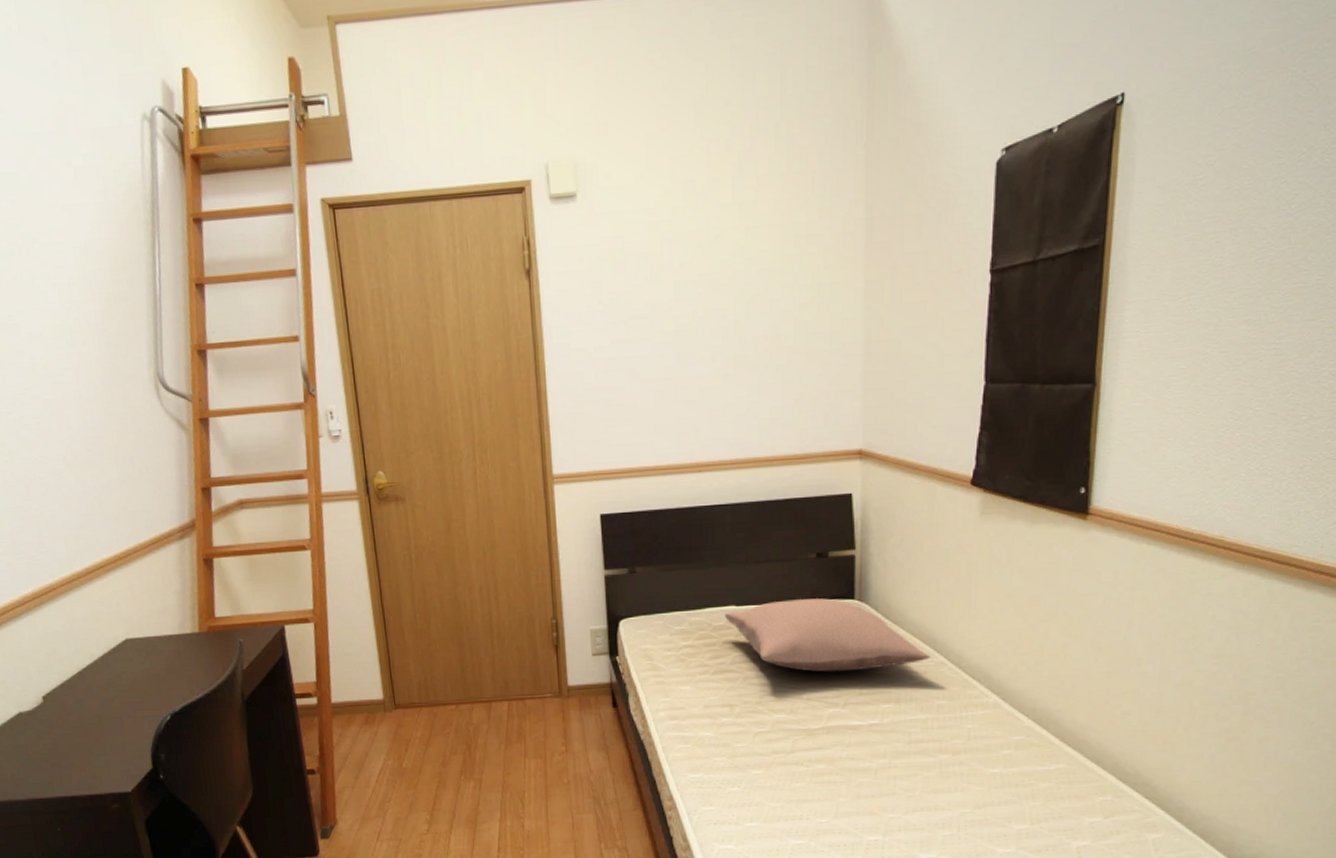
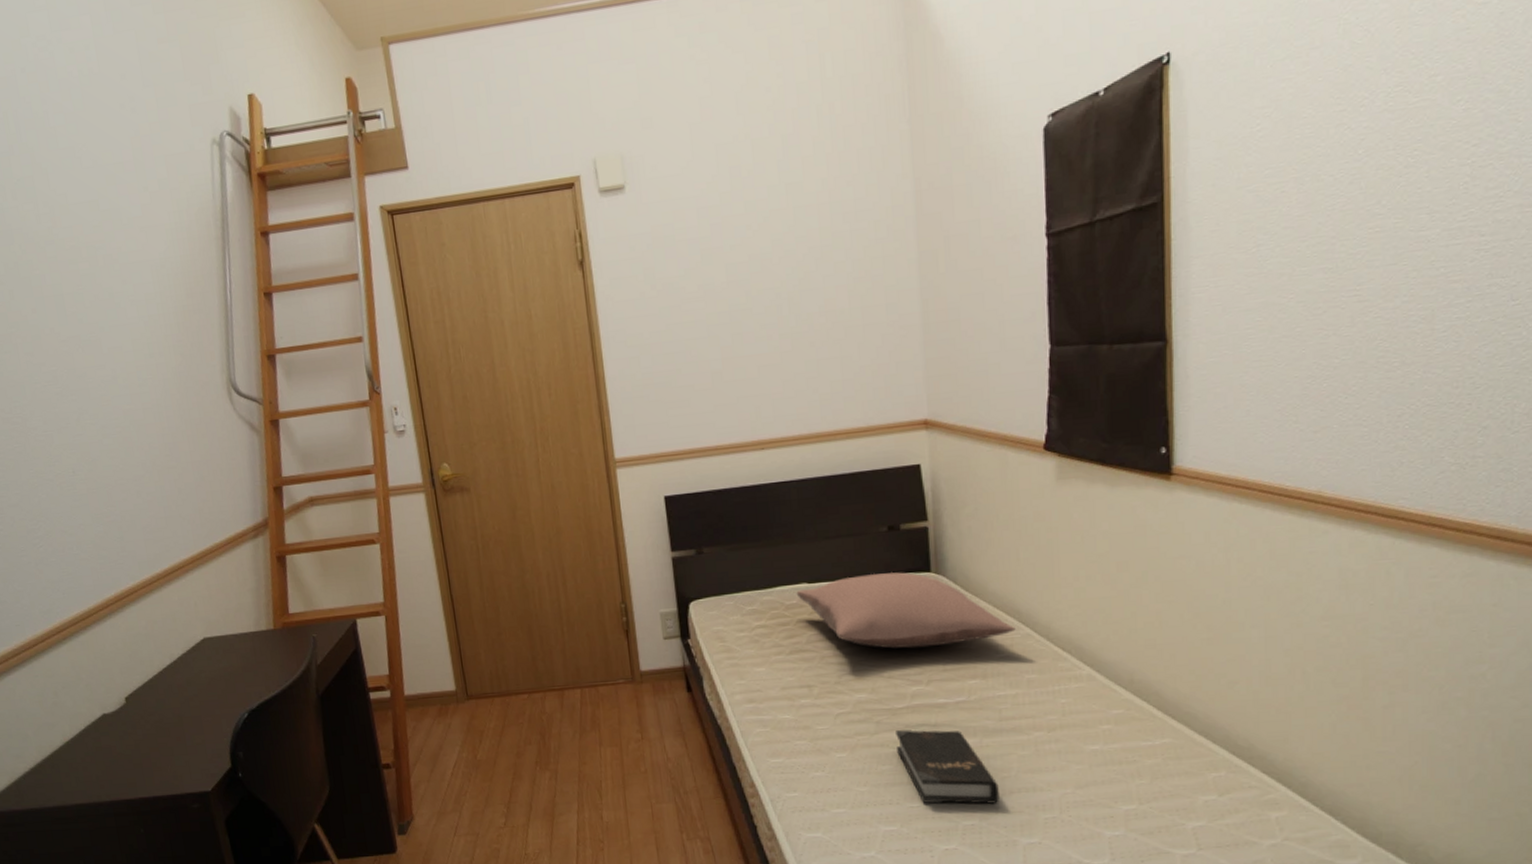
hardback book: none [809,749,903,821] -> present [895,729,999,804]

